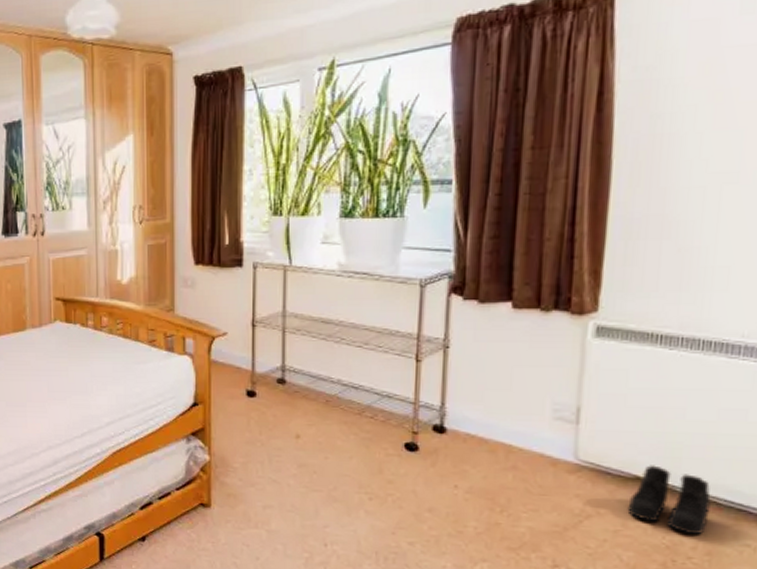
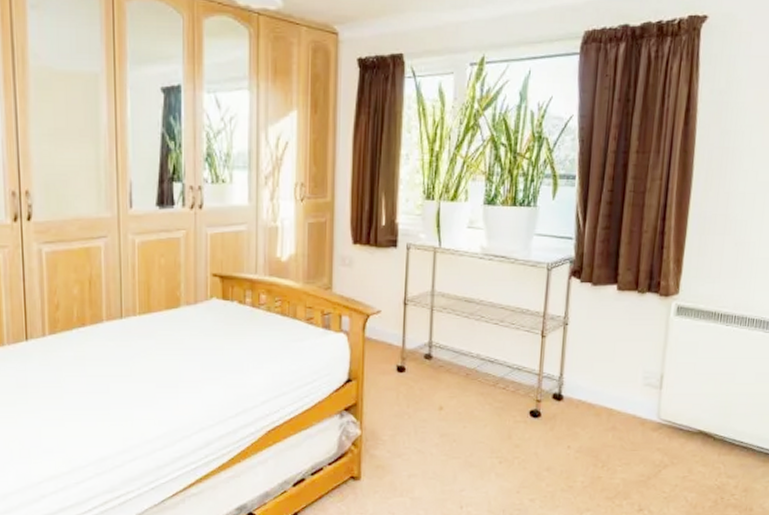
boots: present [627,465,711,535] -> none [693,421,749,476]

